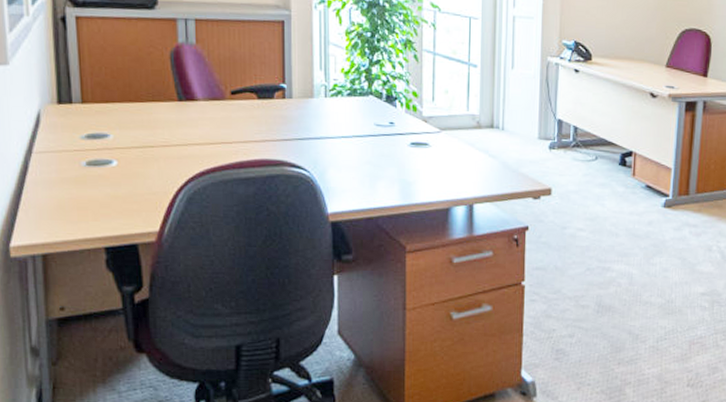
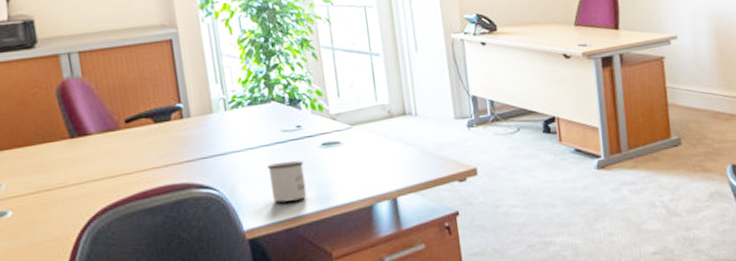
mug: none [358,154,392,193] -> present [267,160,307,203]

